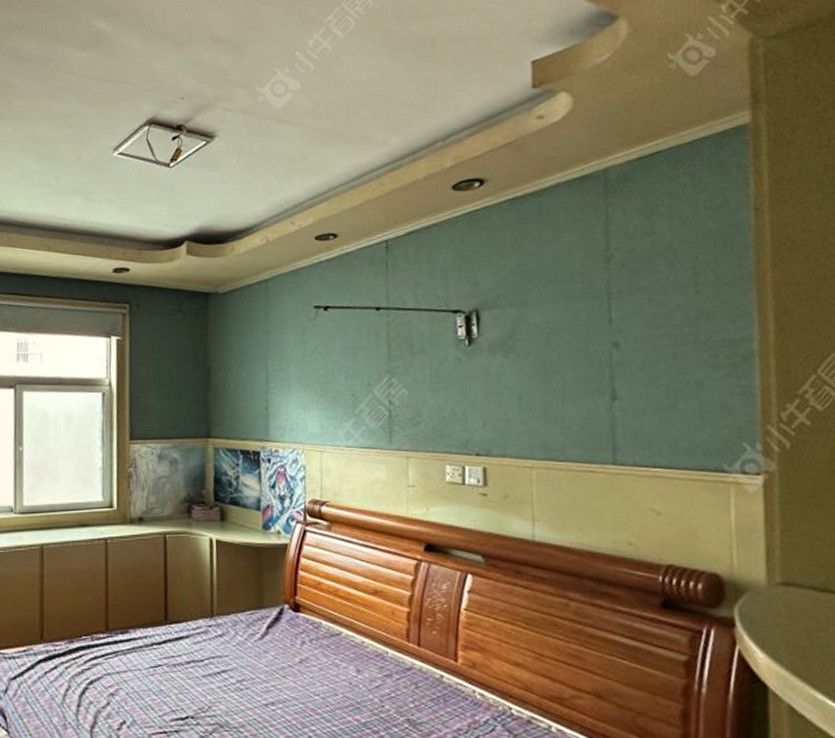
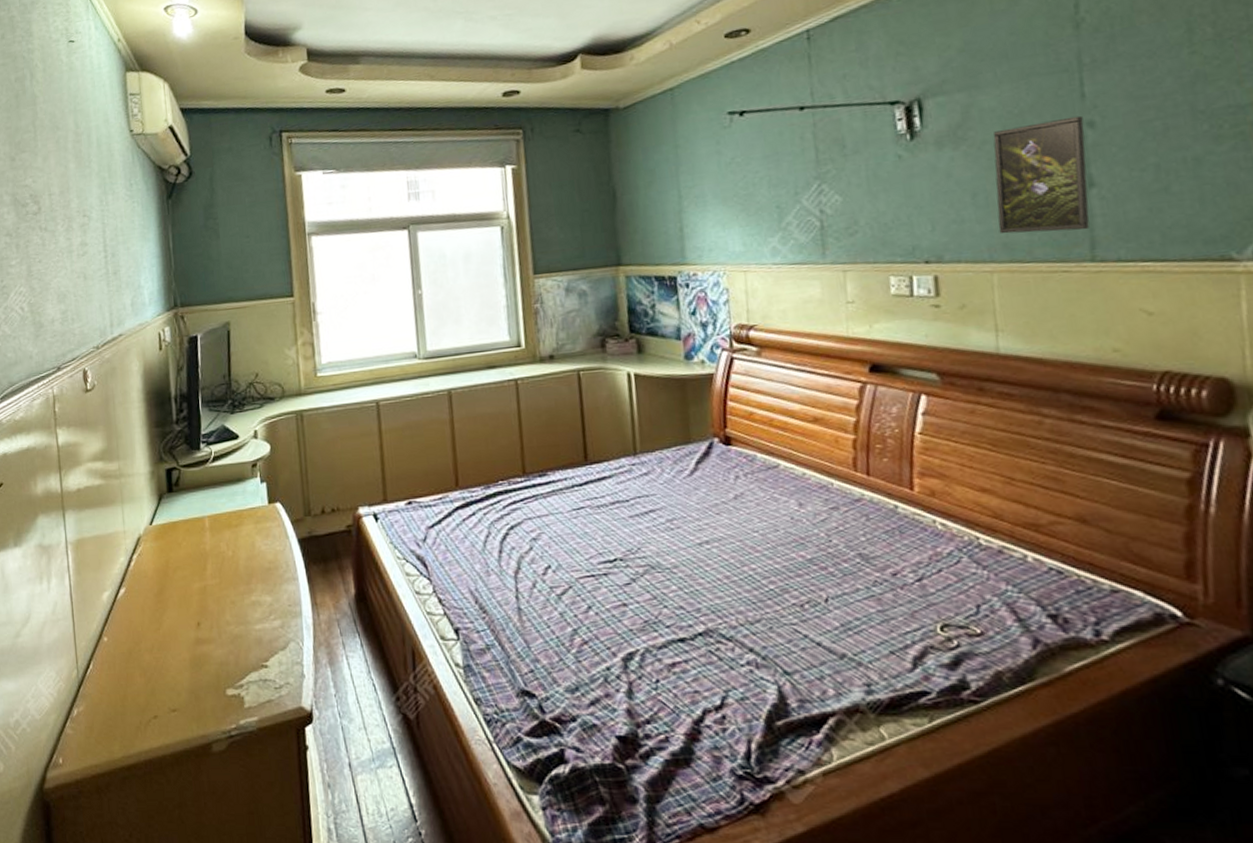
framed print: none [537,337,613,437] -> present [993,115,1090,234]

